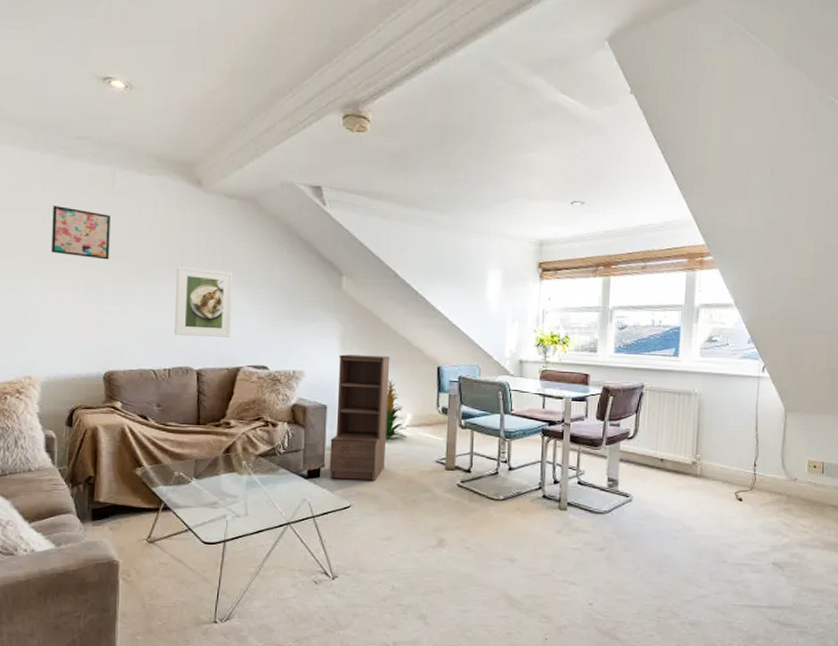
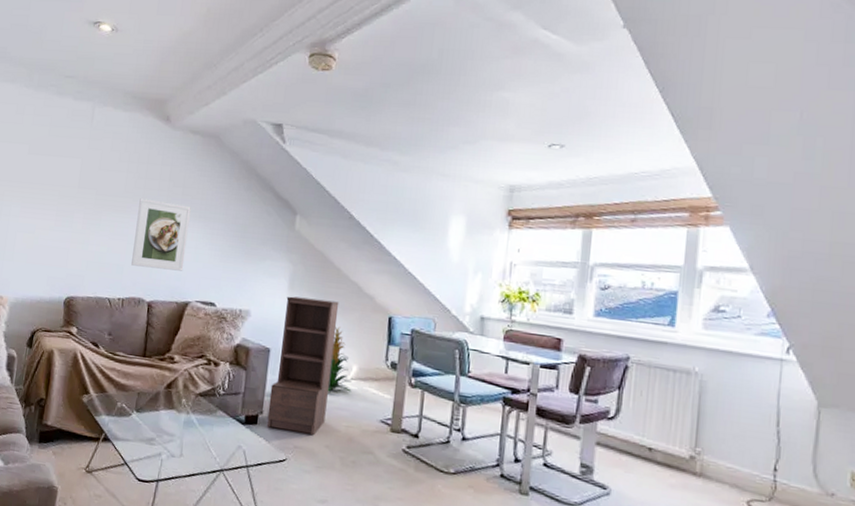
wall art: present [52,206,110,260] -> none [33,138,86,190]

